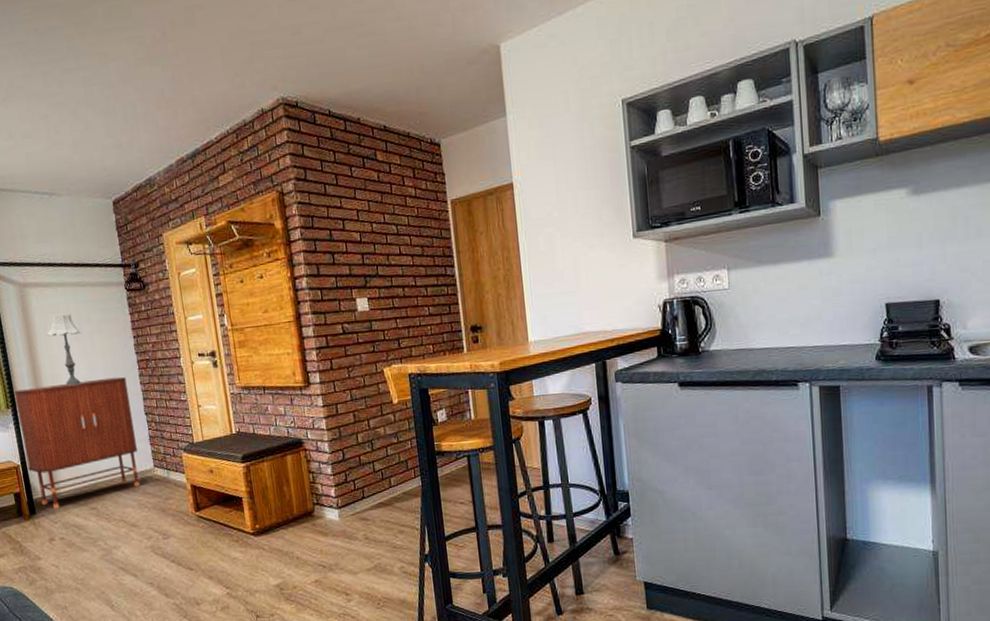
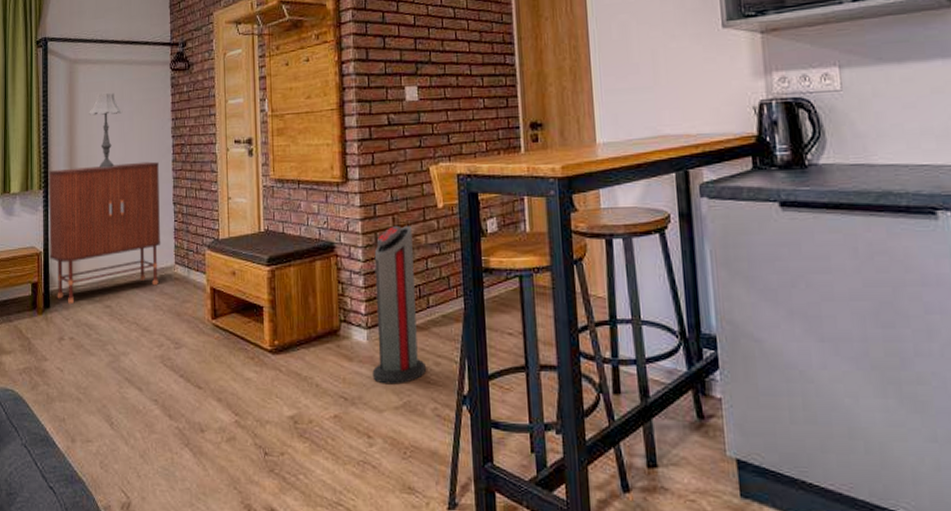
air purifier: none [339,420,392,552] -> present [372,226,426,385]

